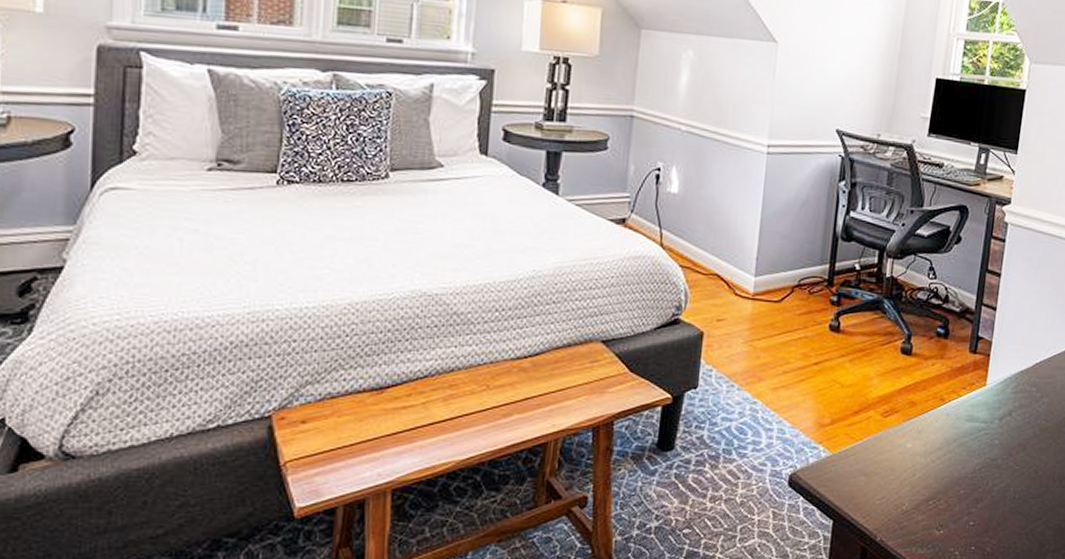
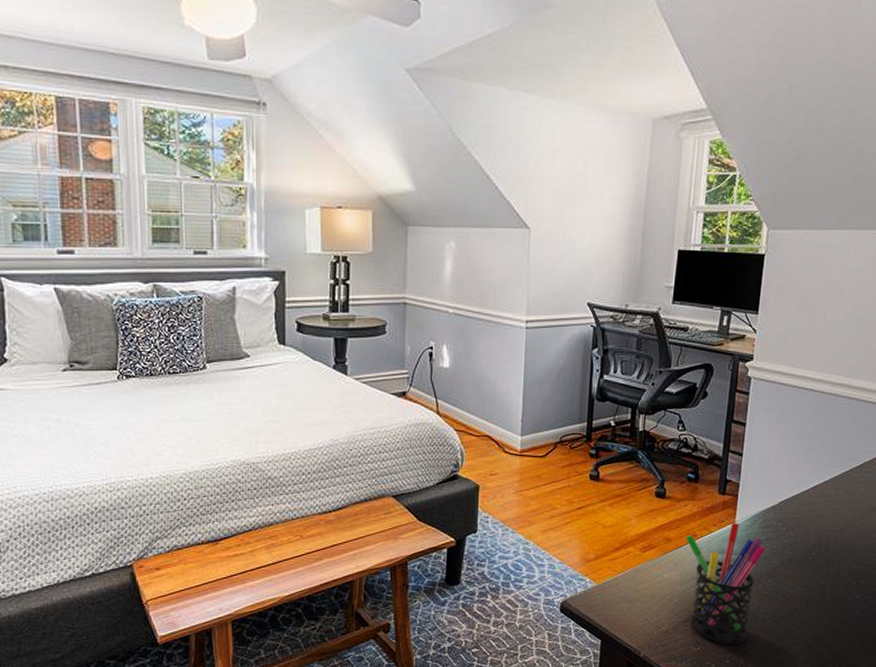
pen holder: none [931,385,1018,529] -> present [685,522,766,646]

